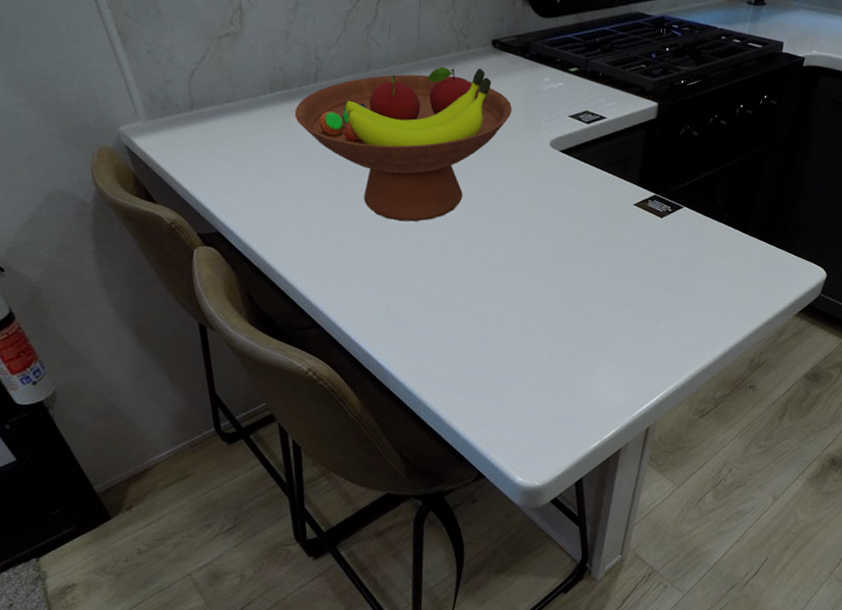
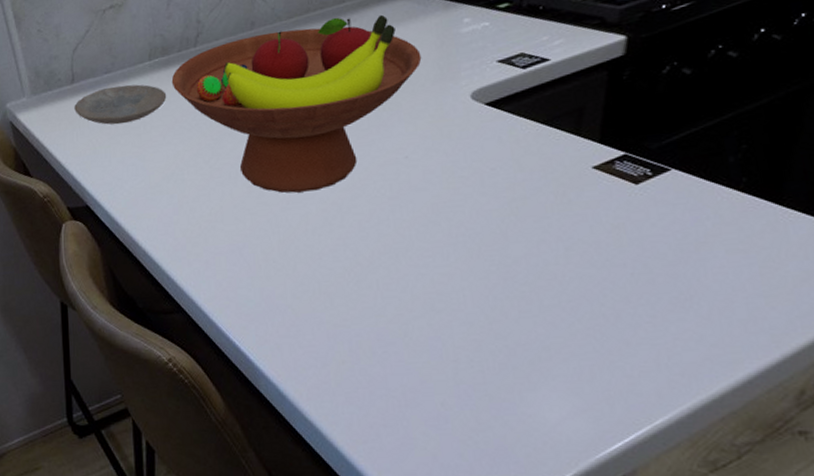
plate: none [196,115,291,154] -> present [74,84,167,125]

